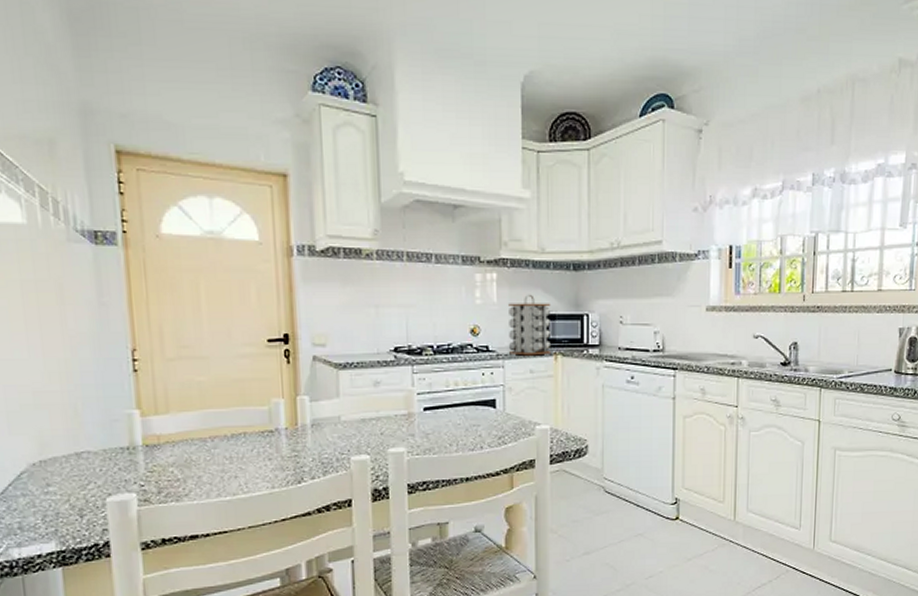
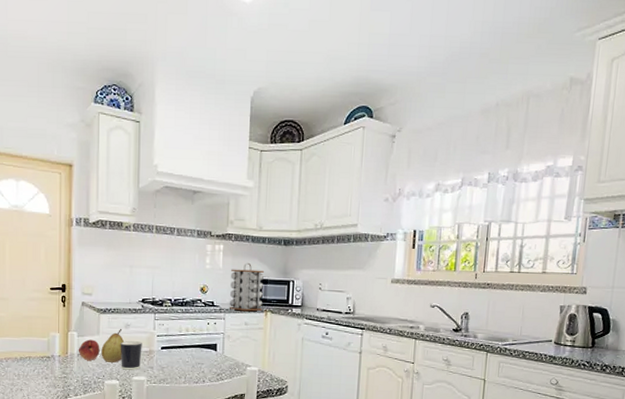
fruit: none [311,404,342,432] -> present [78,339,100,360]
fruit: none [343,388,374,432] -> present [101,329,125,363]
mug: none [368,403,399,441] -> present [120,341,142,370]

